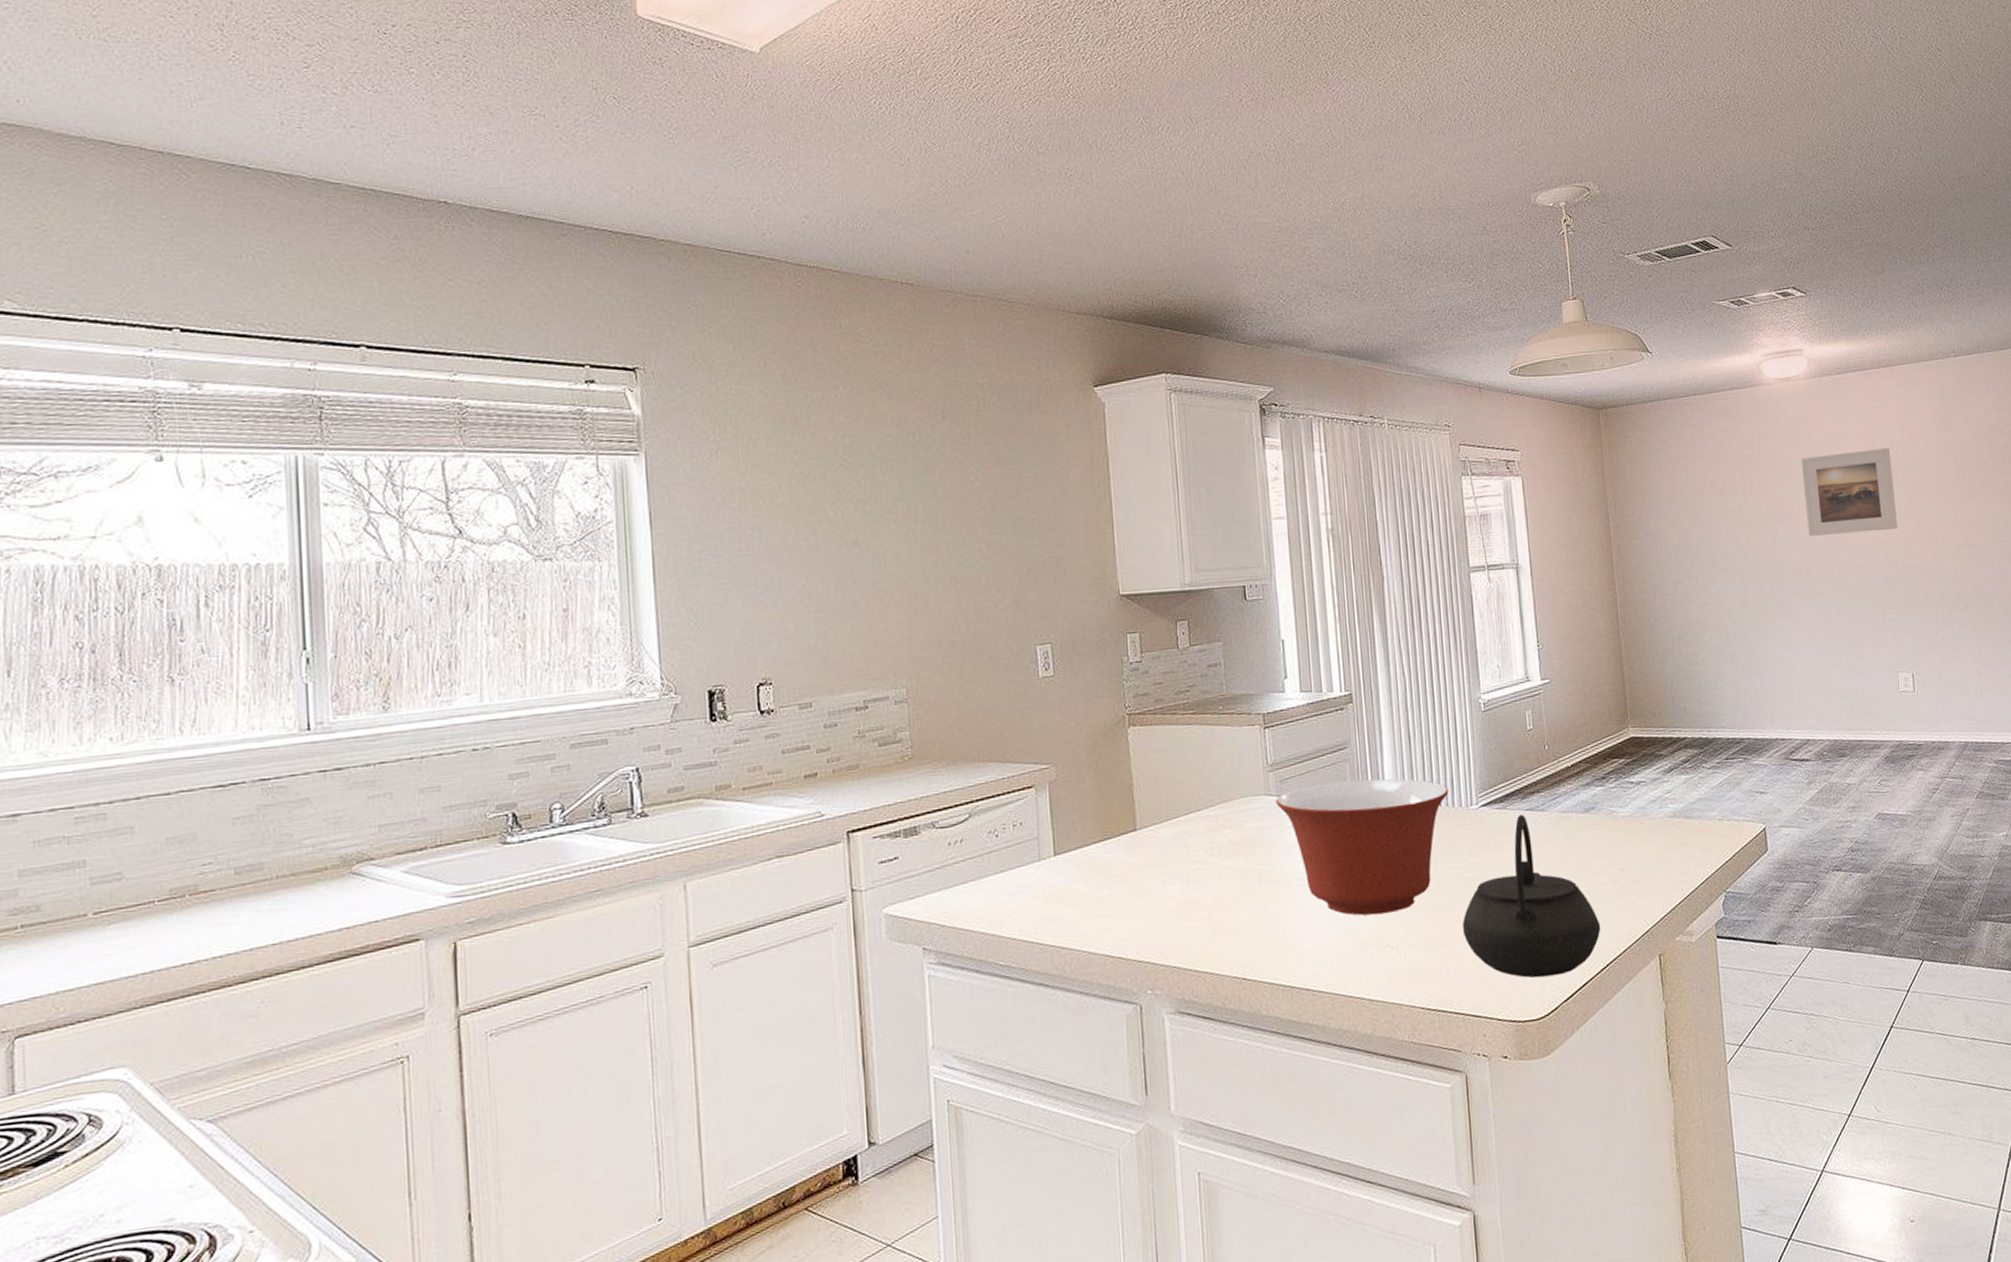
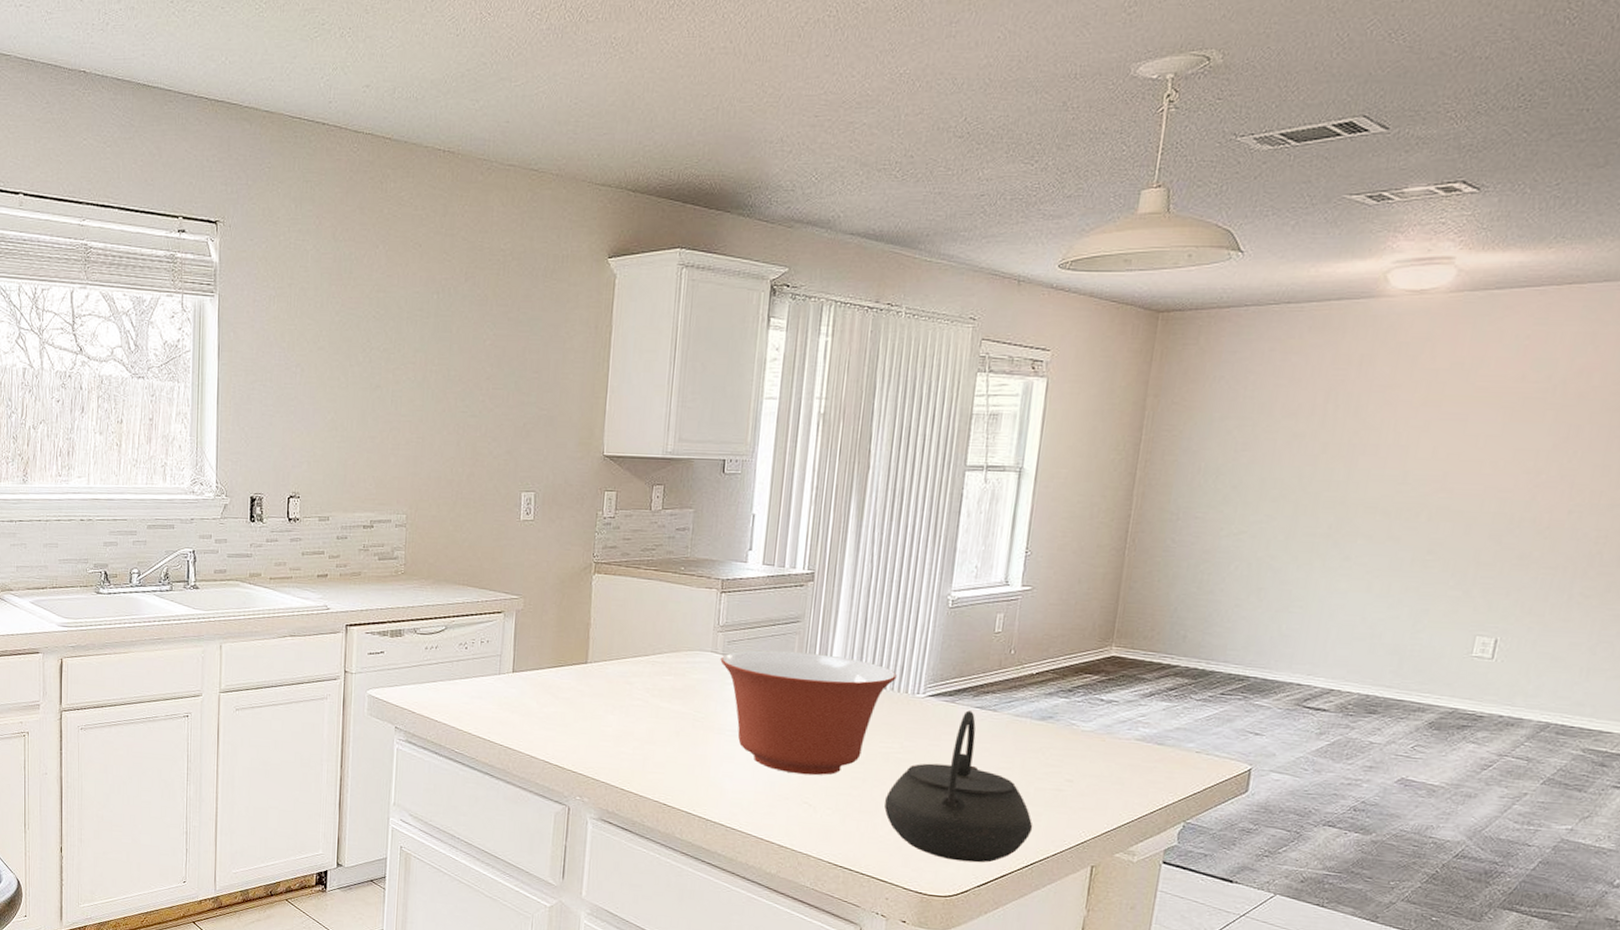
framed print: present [1800,447,1897,536] -> none [1397,380,1547,477]

